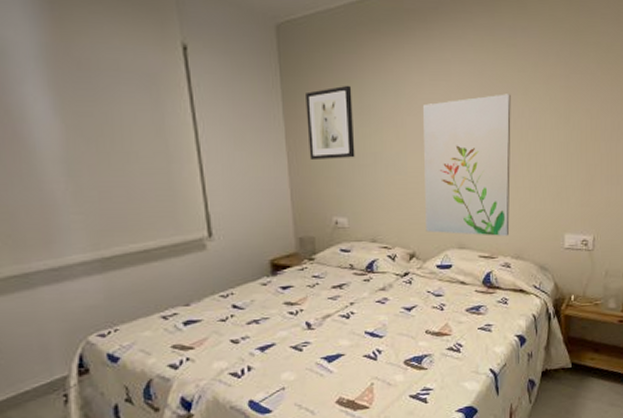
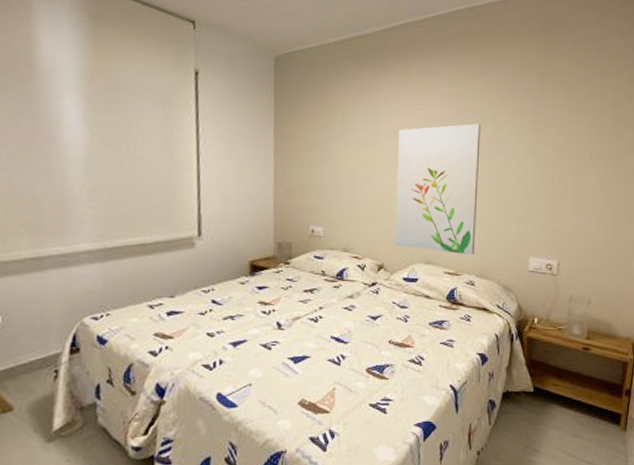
wall art: present [306,85,355,159] -> none [293,109,336,174]

